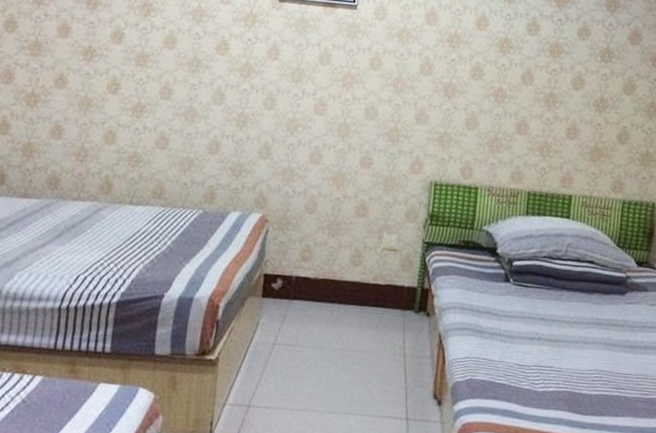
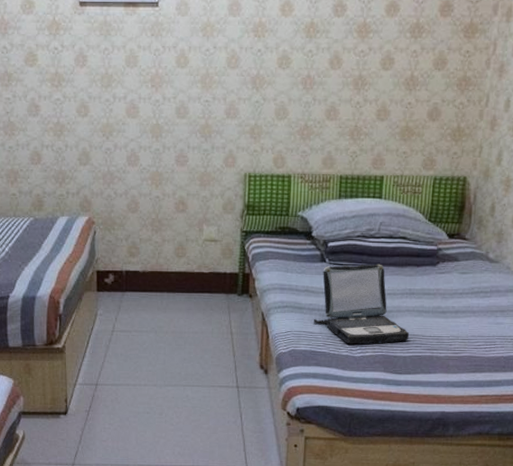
laptop: none [494,287,596,378] -> present [314,264,410,345]

